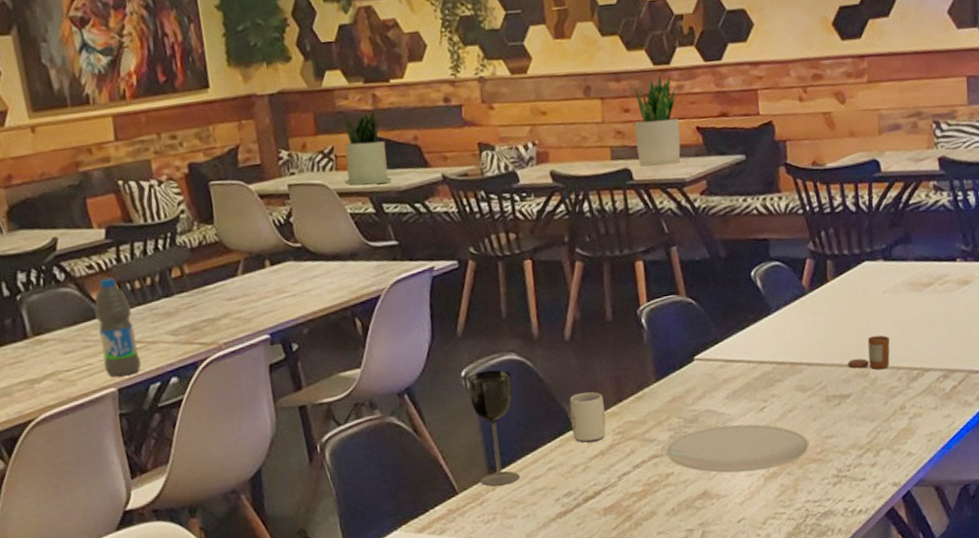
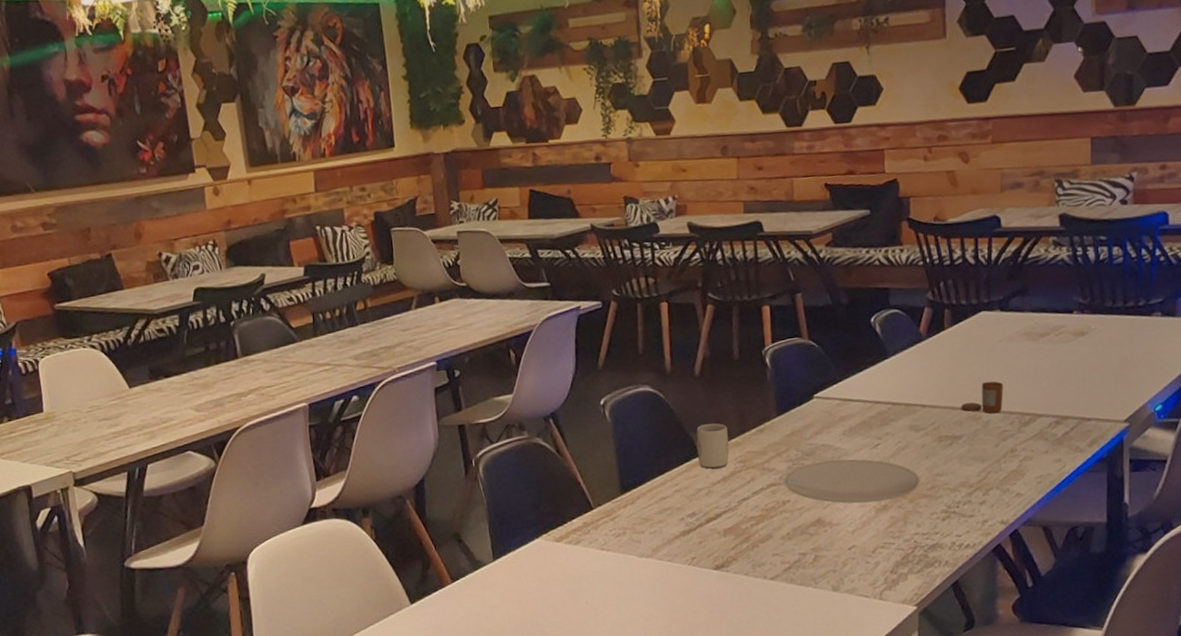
water bottle: present [94,277,141,377] -> none [292,308,328,394]
planter: present [342,110,393,186] -> none [504,167,548,234]
wine glass: present [467,369,520,486] -> none [605,399,649,504]
planter: present [634,75,681,167] -> none [767,136,809,220]

